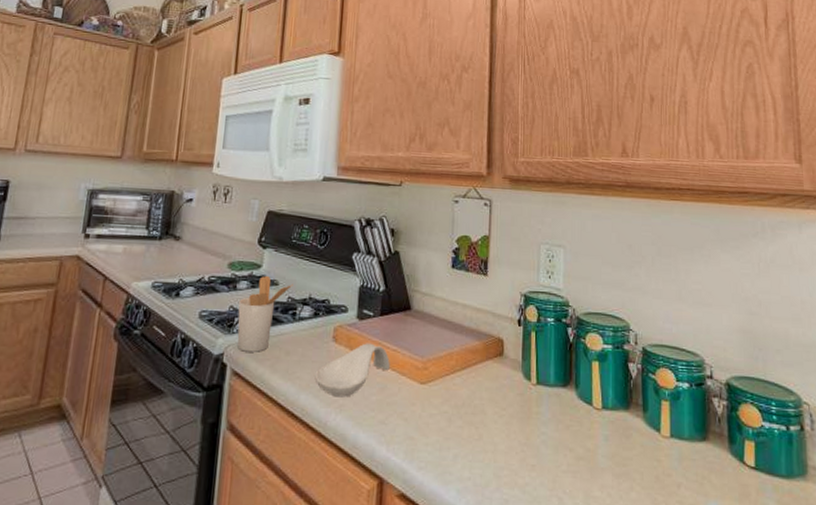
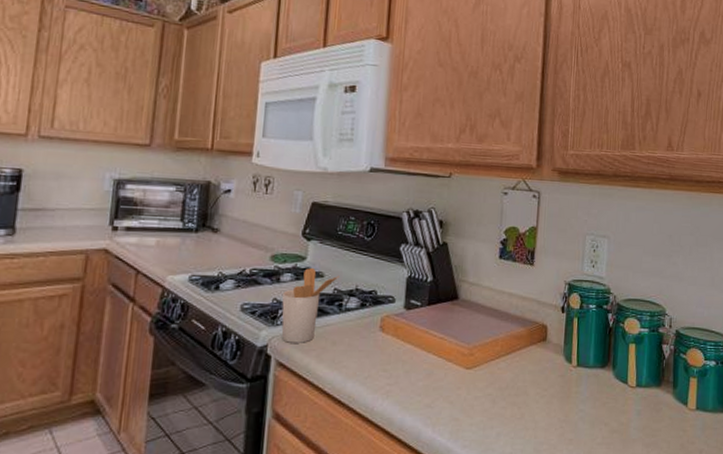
spoon rest: present [314,343,390,397] -> none [361,332,437,384]

